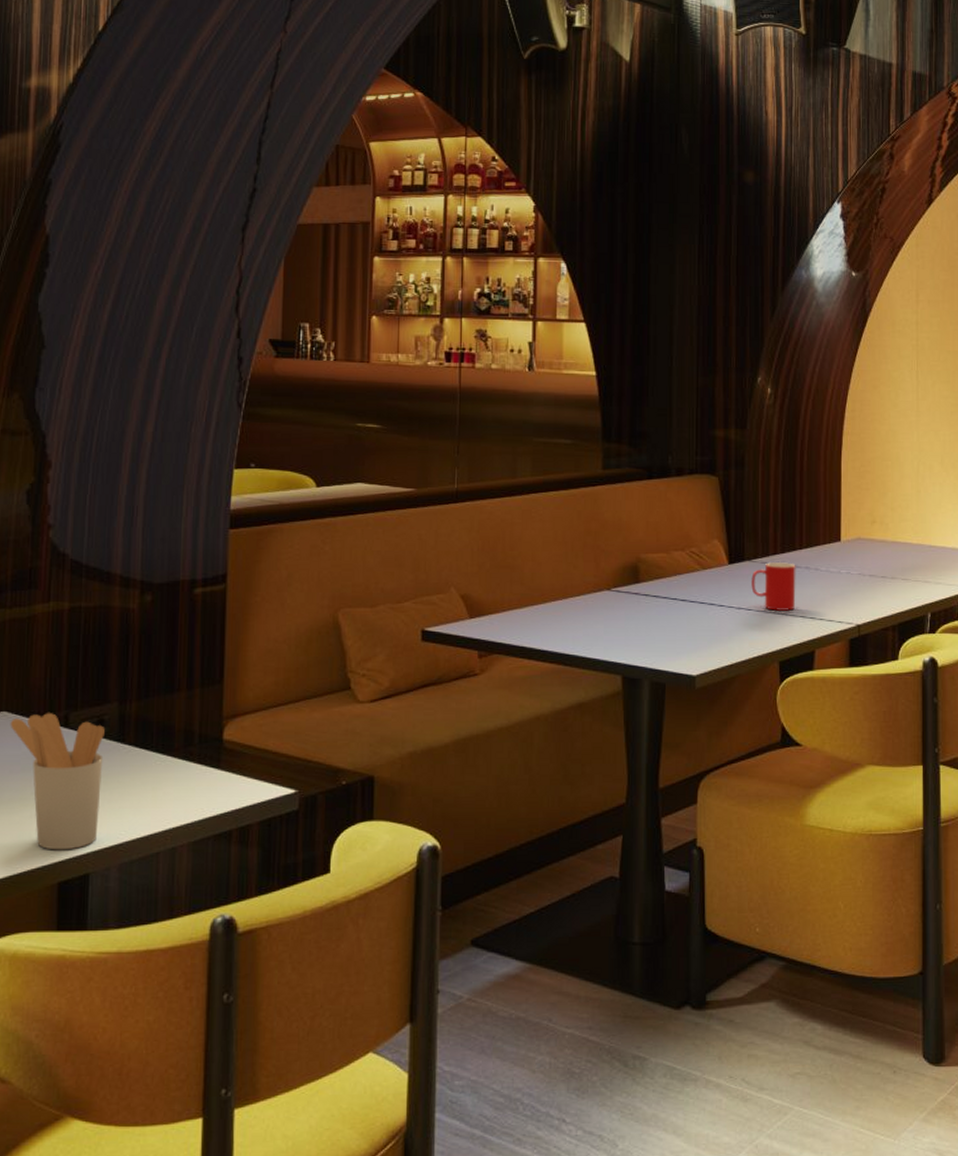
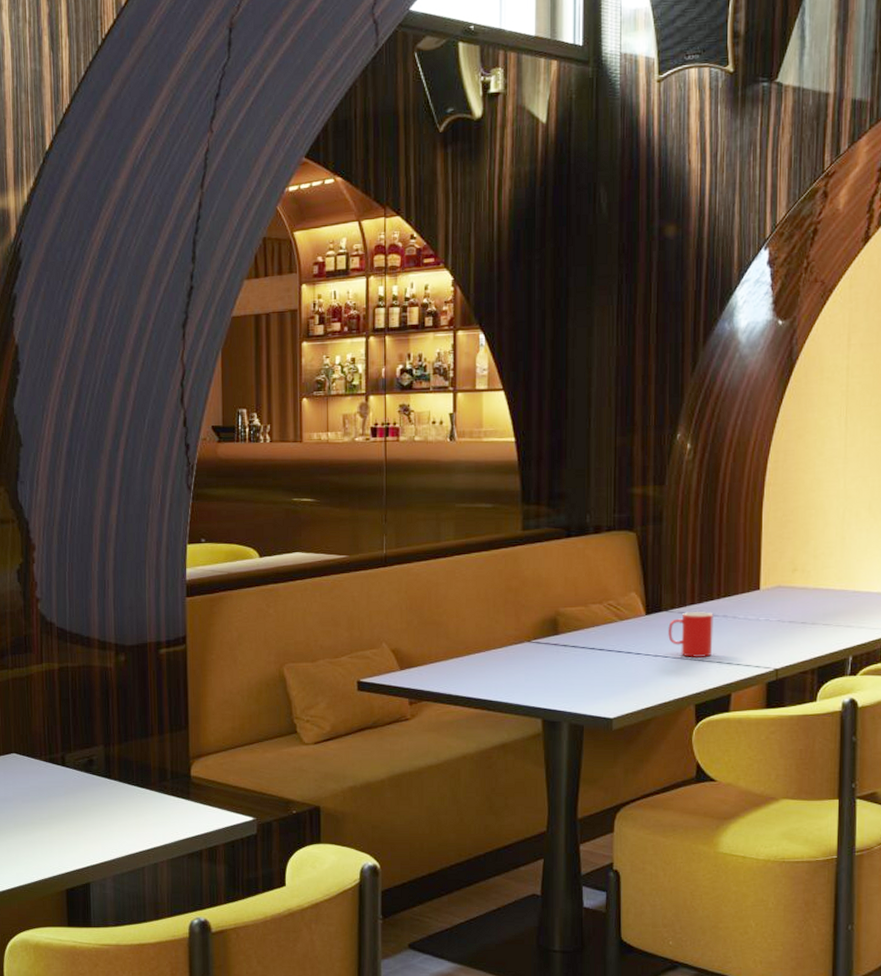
utensil holder: present [10,713,105,850] -> none [19,754,95,864]

